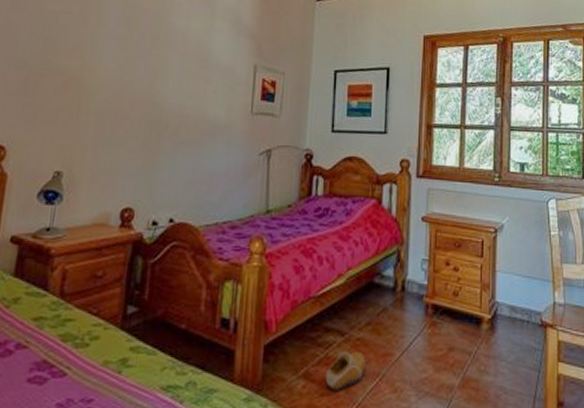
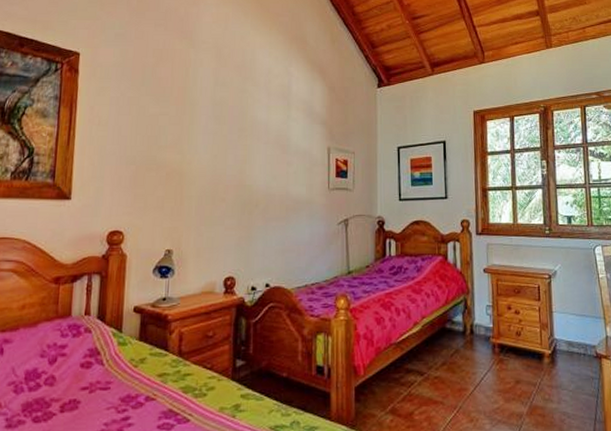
shoe: present [325,351,366,391] -> none [409,388,444,423]

